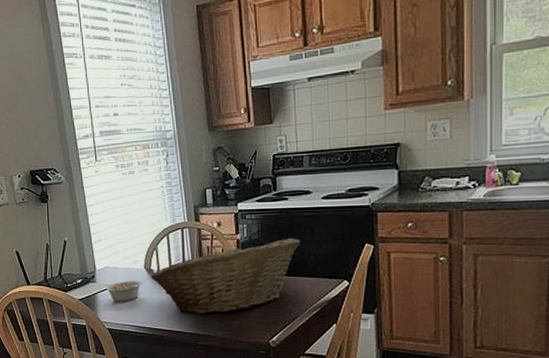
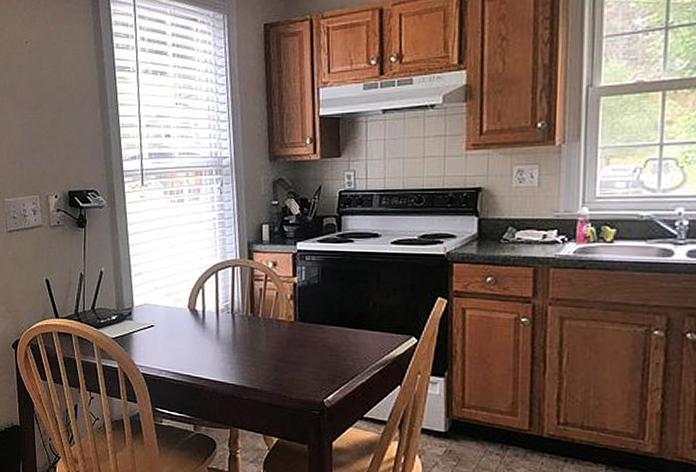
legume: present [105,278,149,302] -> none [142,320,192,345]
fruit basket: present [151,237,300,314] -> none [195,284,365,365]

